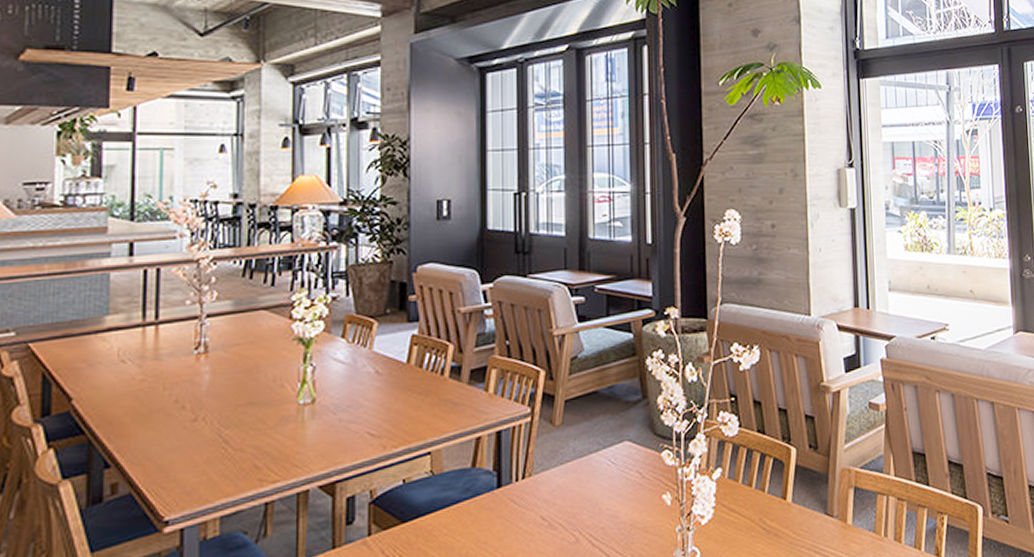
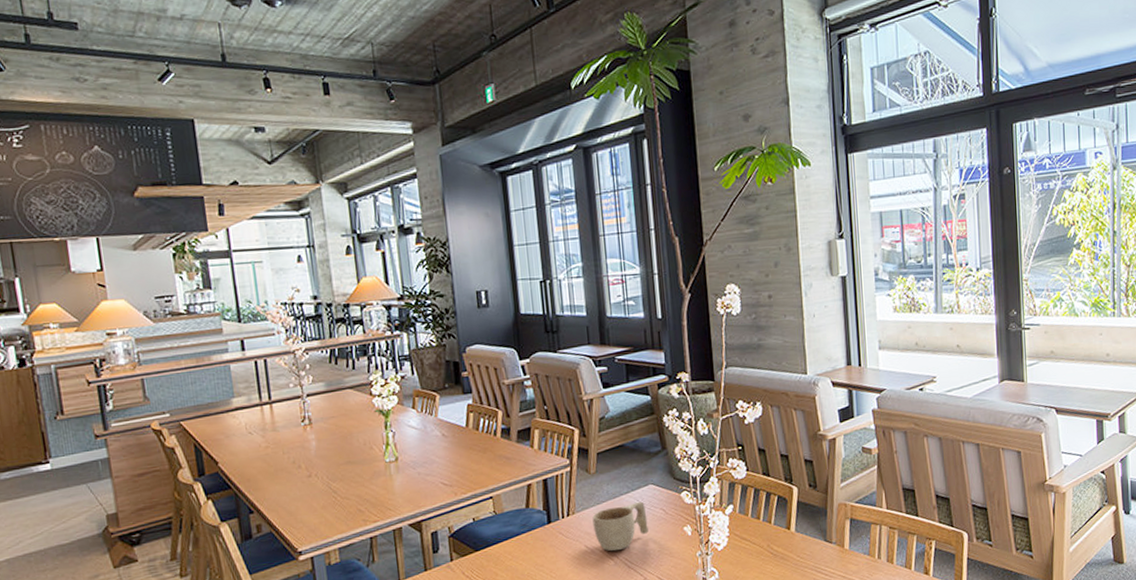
cup: none [553,461,620,525] -> present [592,501,648,552]

